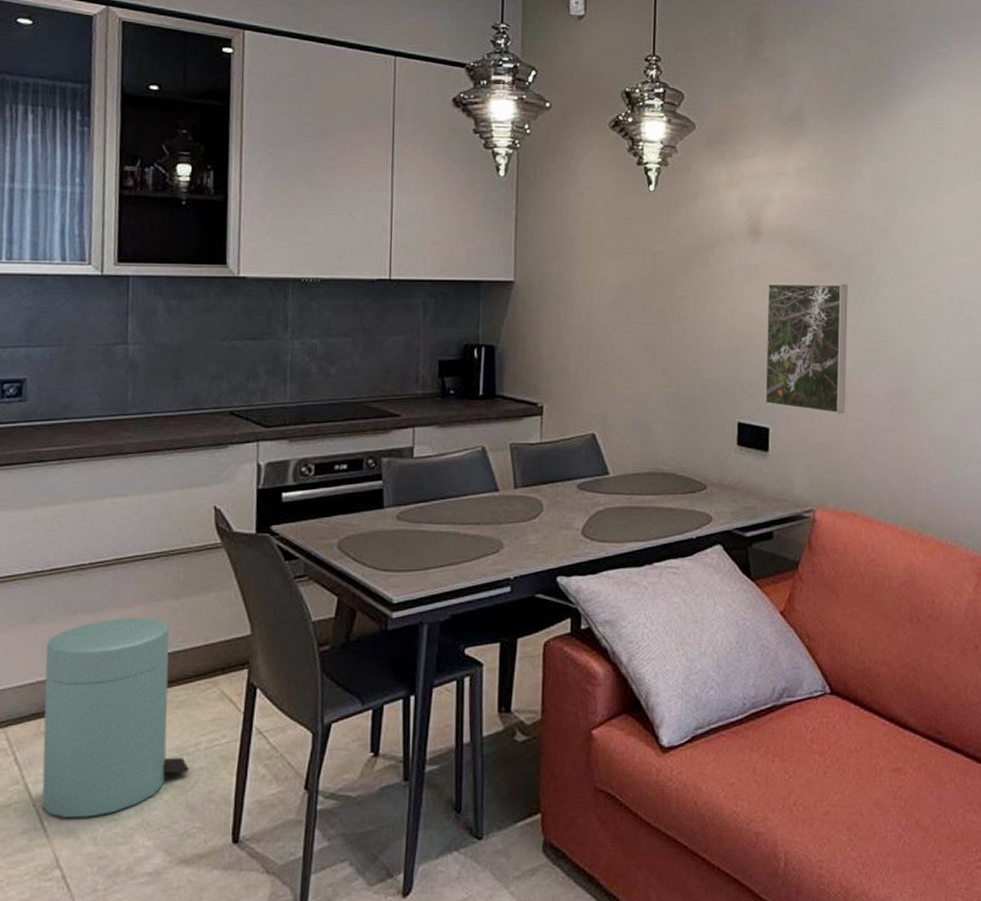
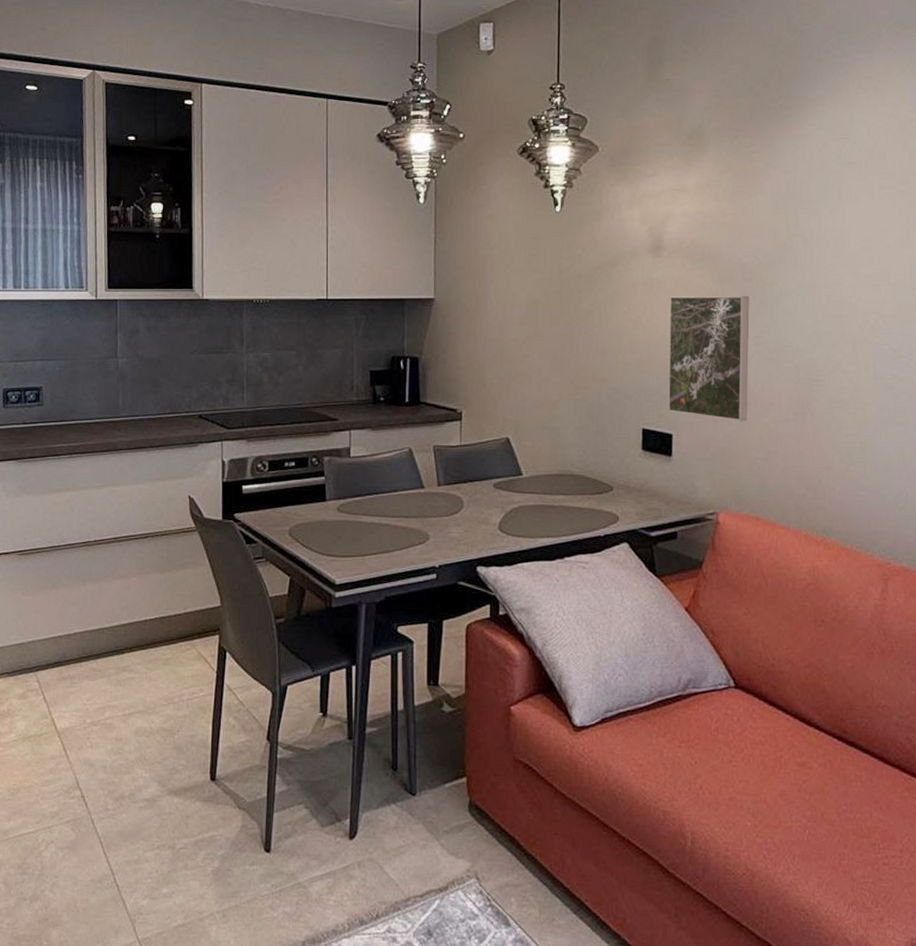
trash can: present [42,617,189,818] -> none [63,587,175,750]

